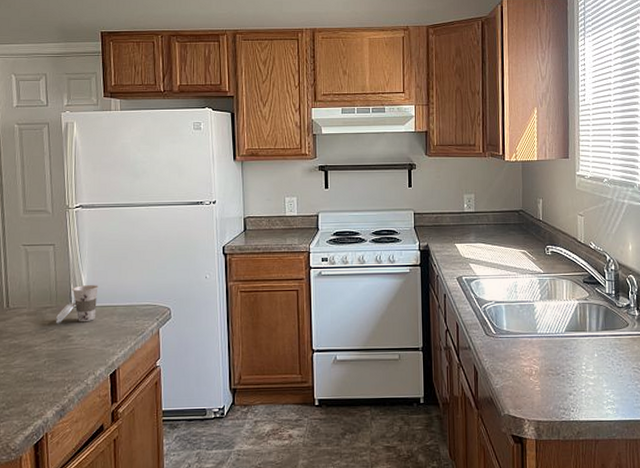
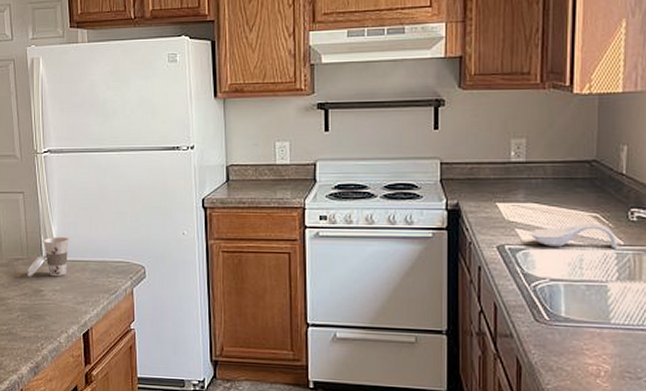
spoon rest: none [480,257,540,277] -> present [530,222,618,249]

